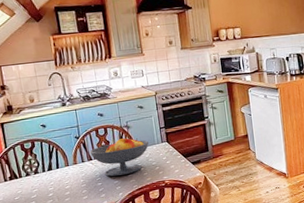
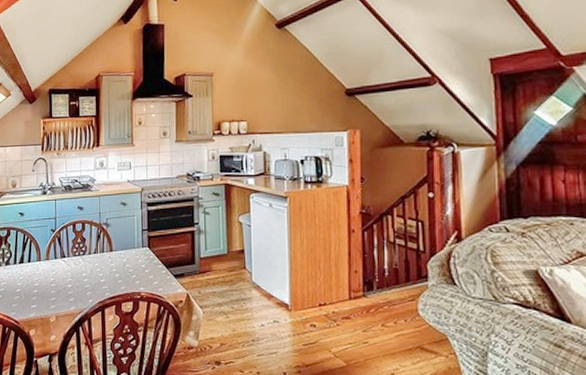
fruit bowl: present [89,138,149,177] -> none [63,236,128,279]

